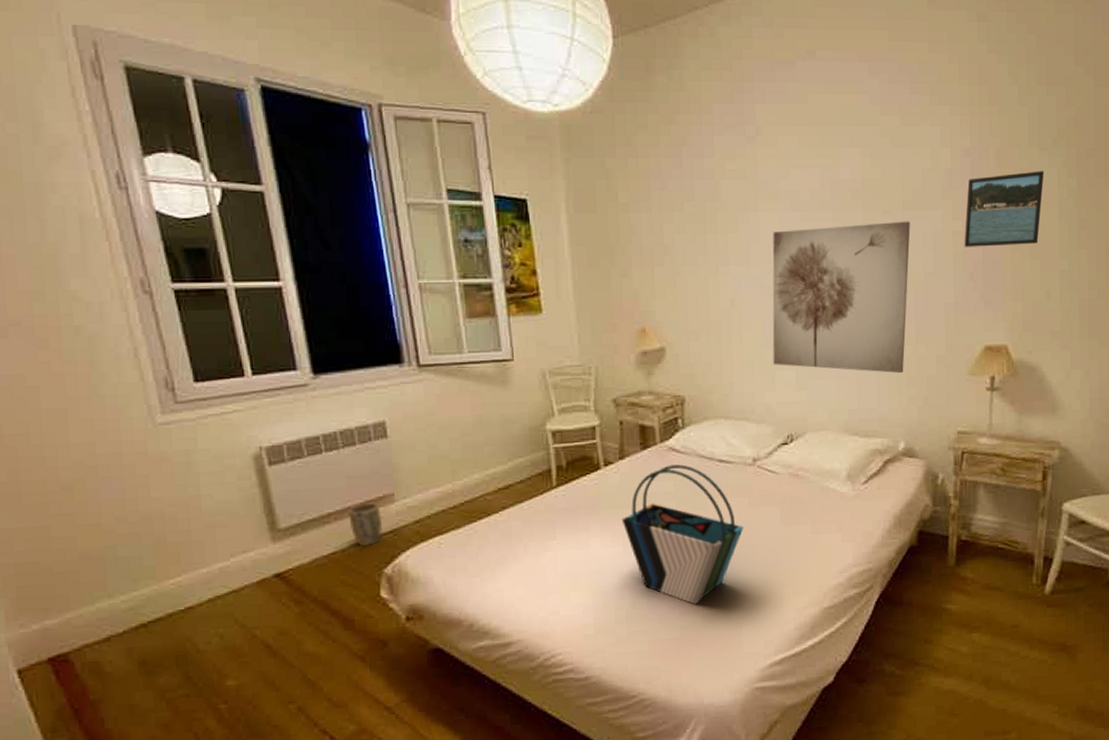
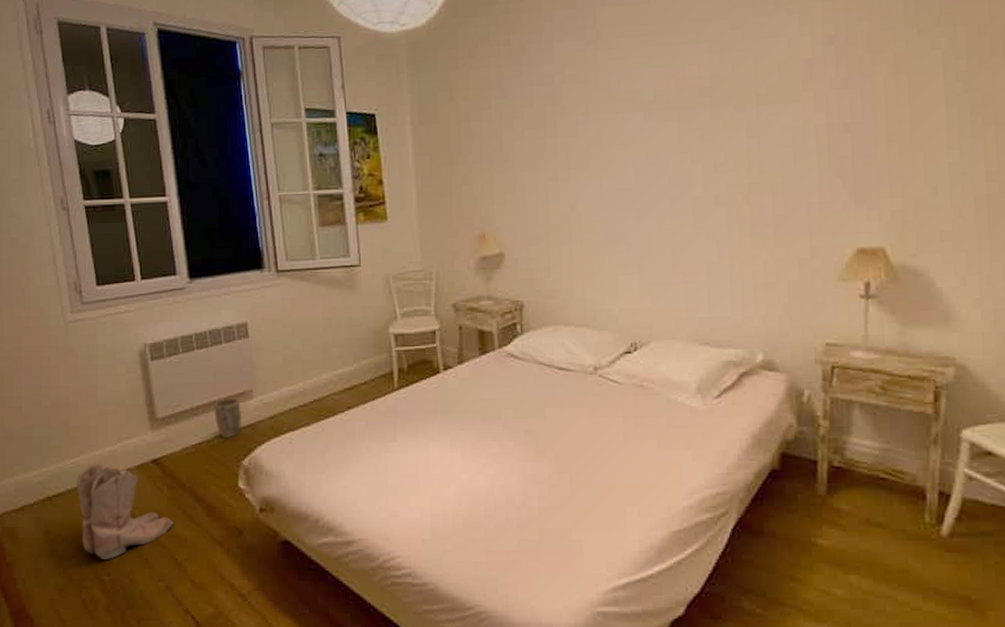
boots: none [177,581,304,687] -> present [75,462,173,560]
tote bag: present [621,464,744,605] -> none [460,371,585,517]
wall art: present [772,221,910,374] -> none [614,116,766,279]
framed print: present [964,171,1045,247] -> none [829,53,926,141]

